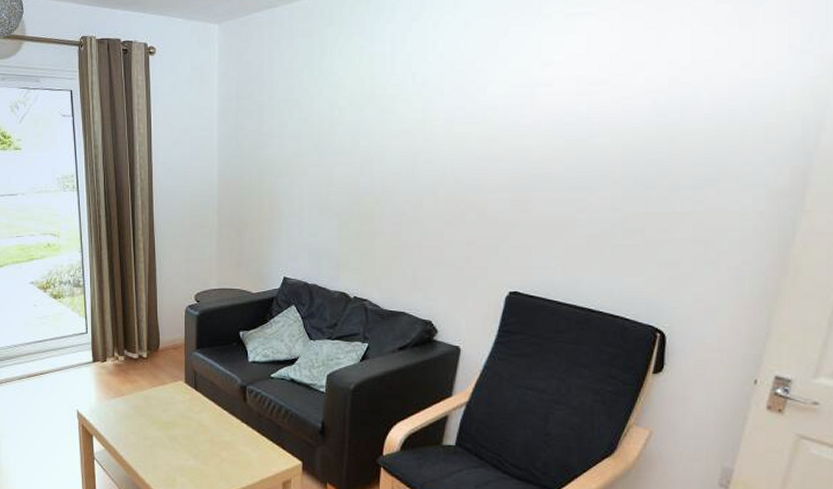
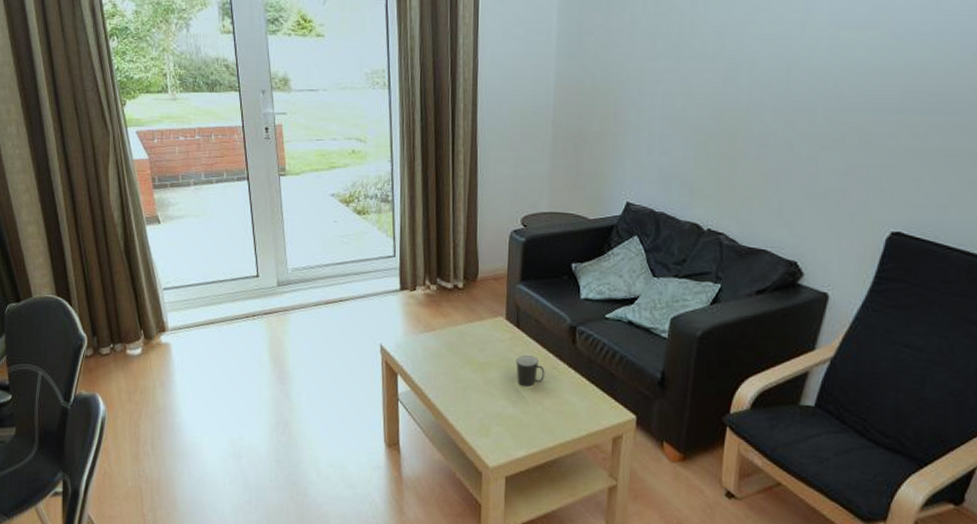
mug: none [195,413,221,443] -> present [516,355,545,389]

